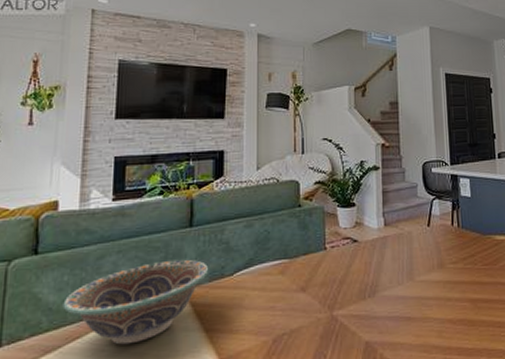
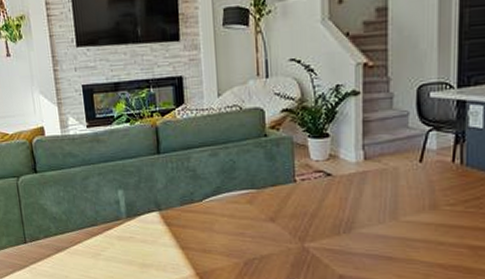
decorative bowl: present [63,259,209,345] -> none [63,184,180,252]

